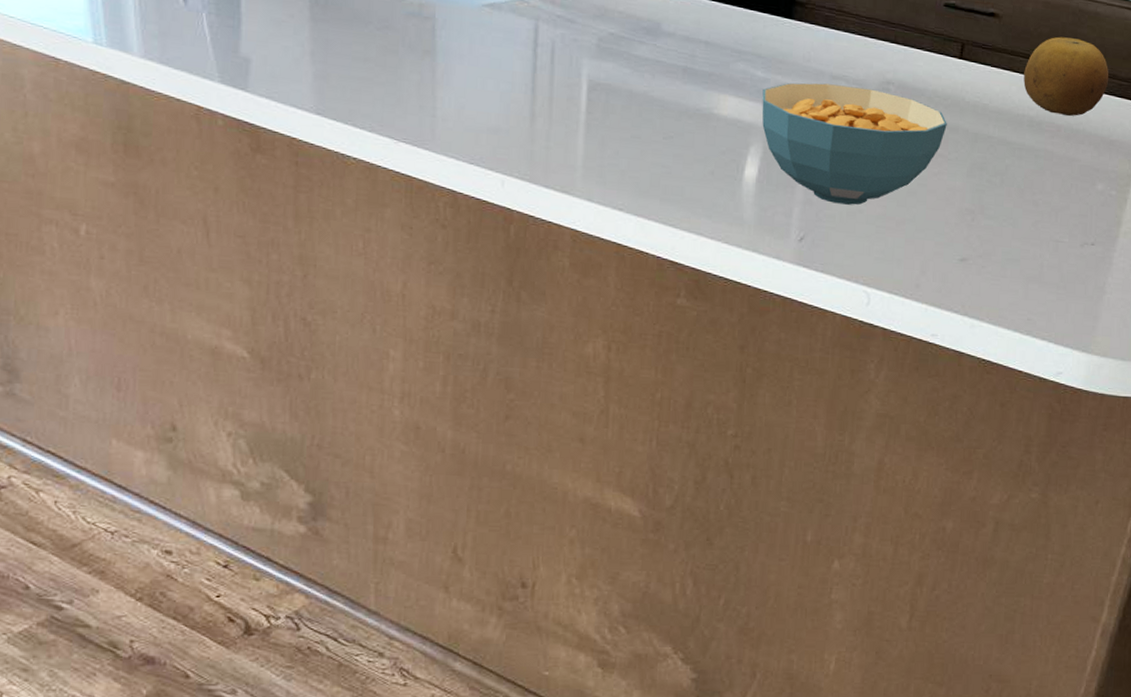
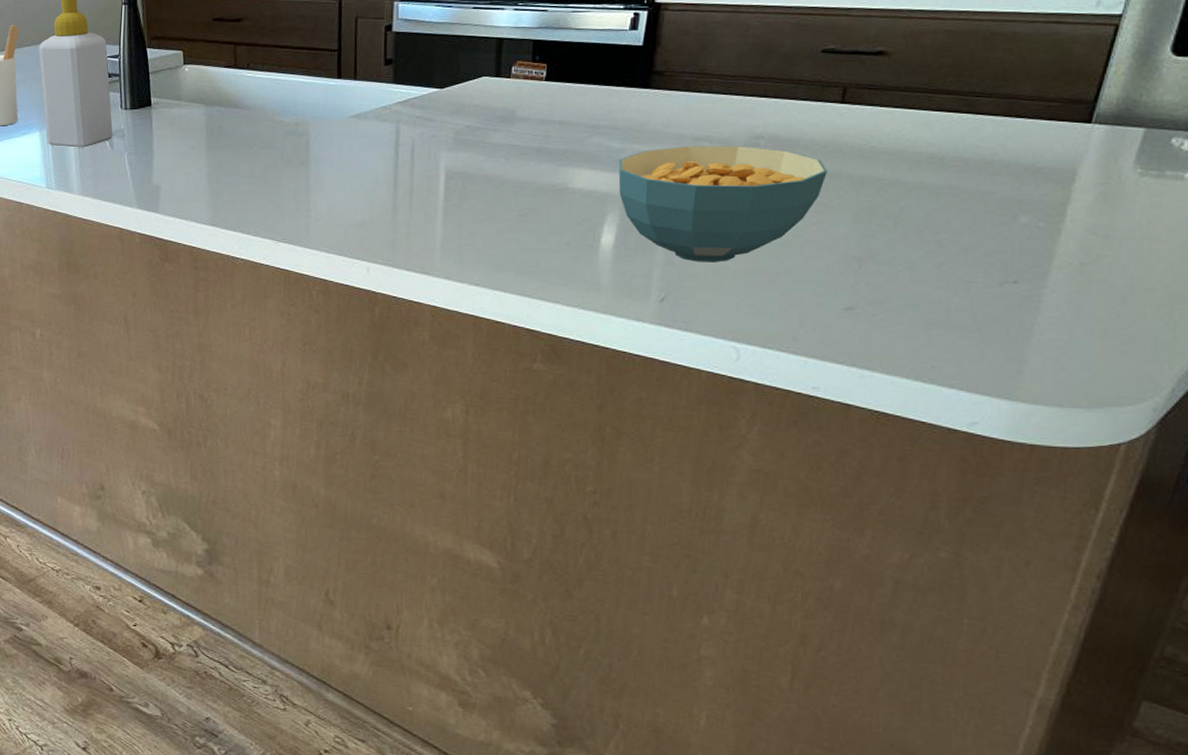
fruit: present [1023,36,1109,116] -> none [921,64,1033,147]

